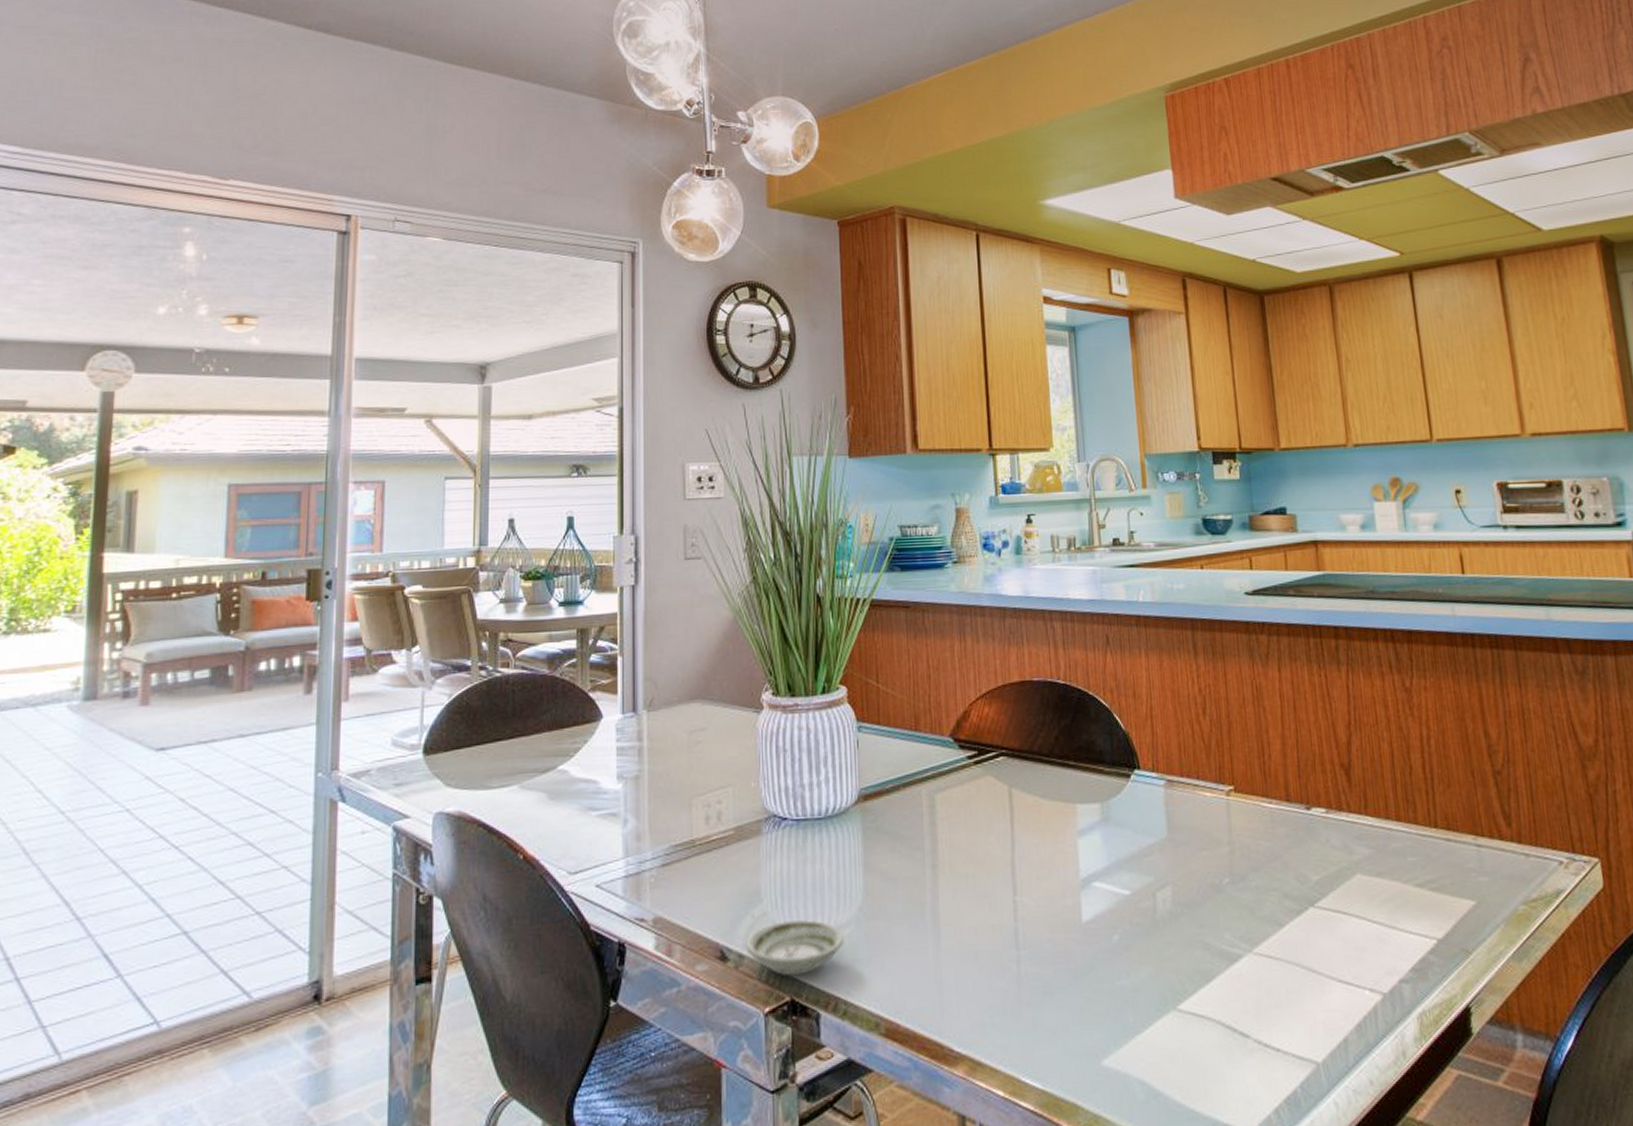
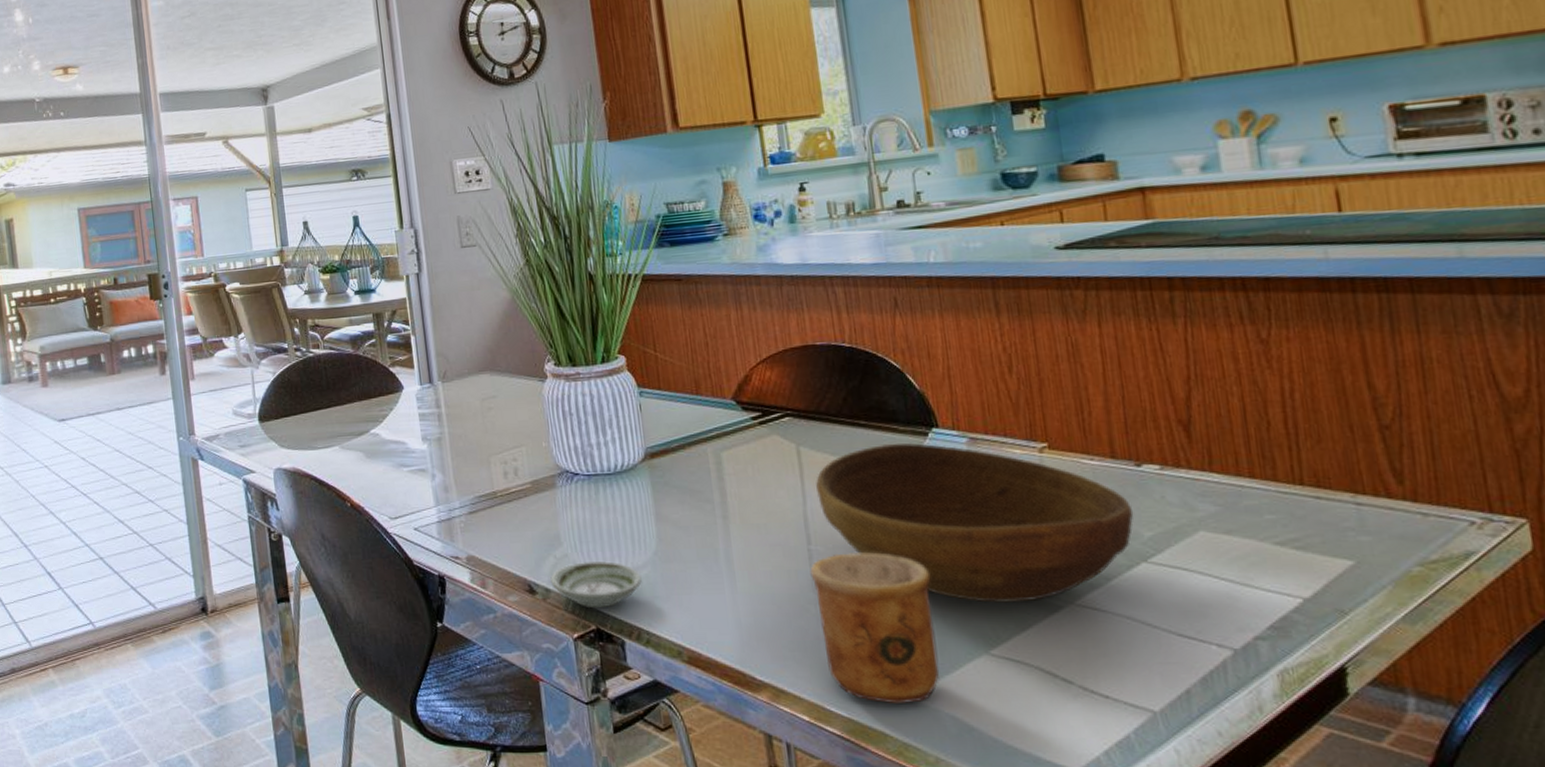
cup: none [1014,903,1131,1071] -> present [810,552,940,705]
bowl: none [1025,785,1304,954] -> present [816,443,1134,603]

